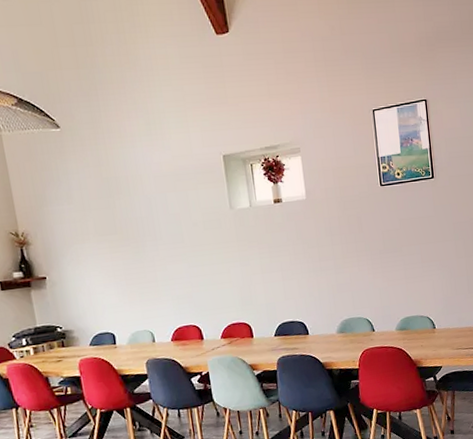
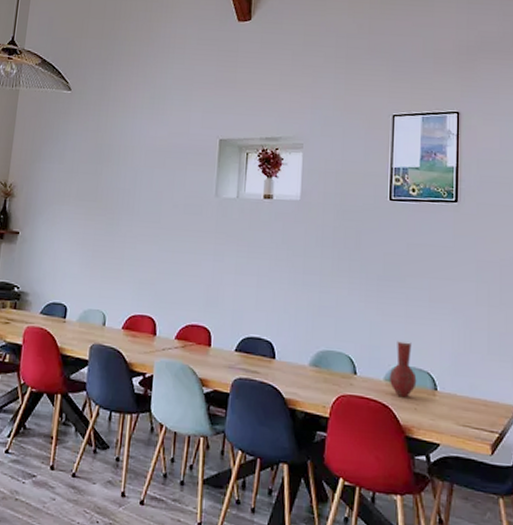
vase: none [399,296,420,340] -> present [389,340,417,398]

